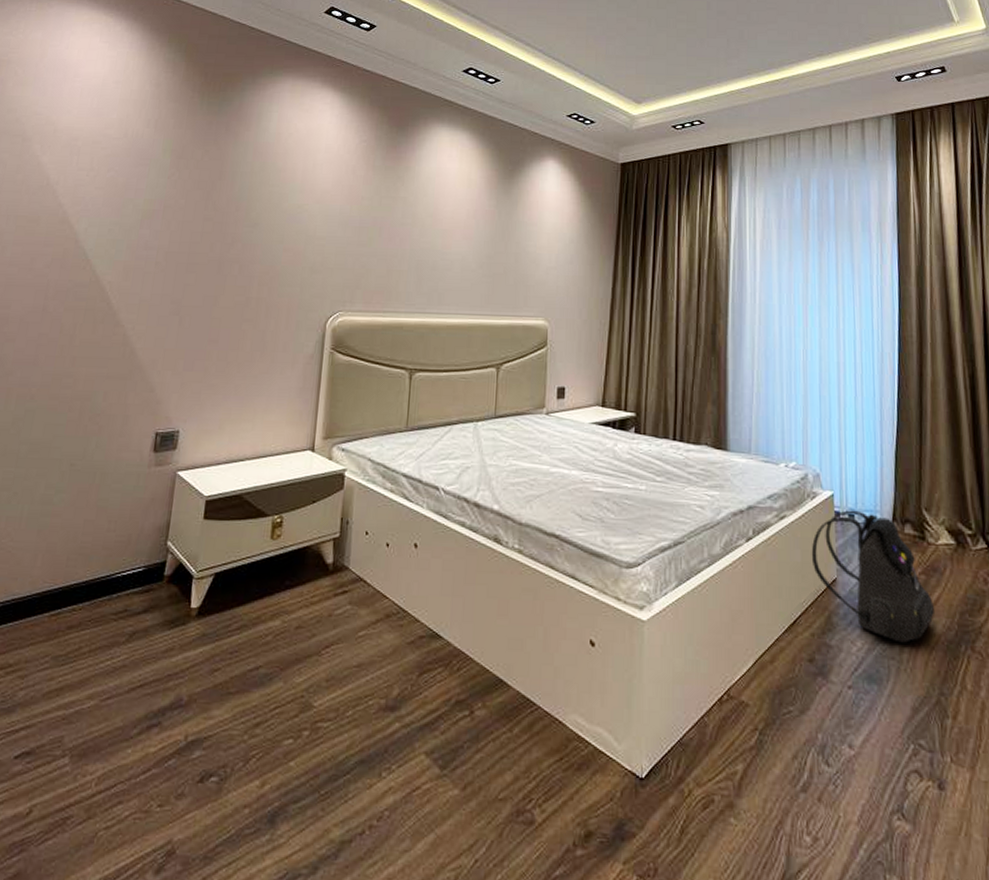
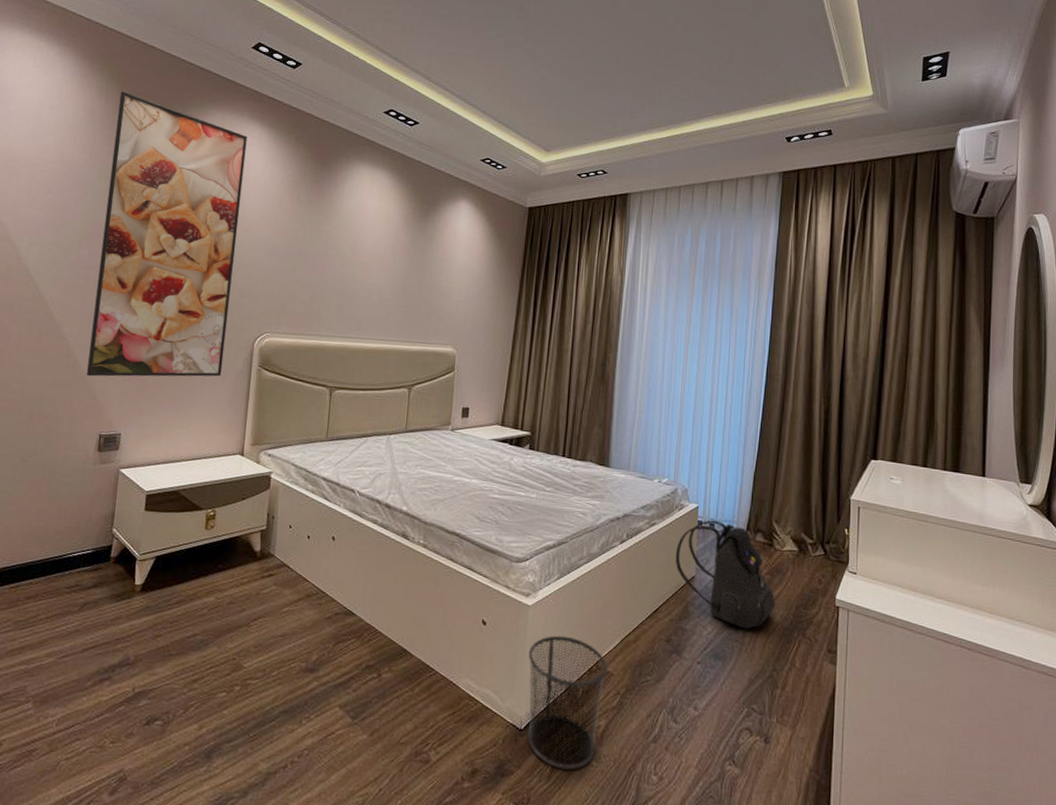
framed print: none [144,62,320,367] -> present [86,91,248,377]
waste bin: none [645,657,741,830] -> present [527,635,608,770]

